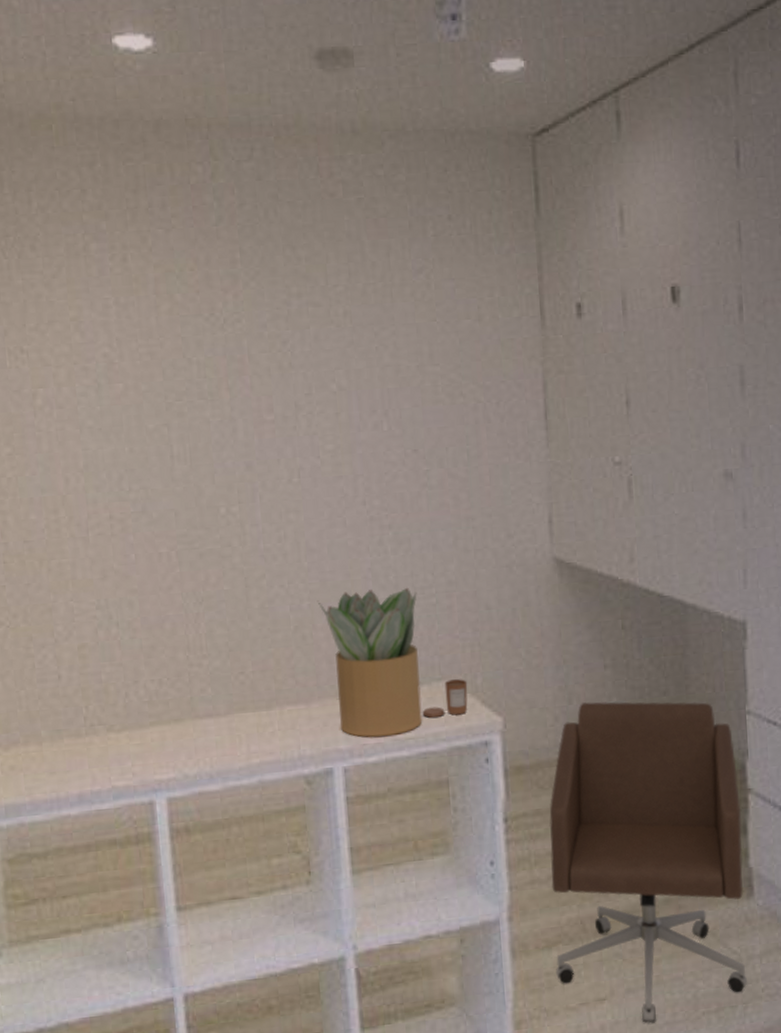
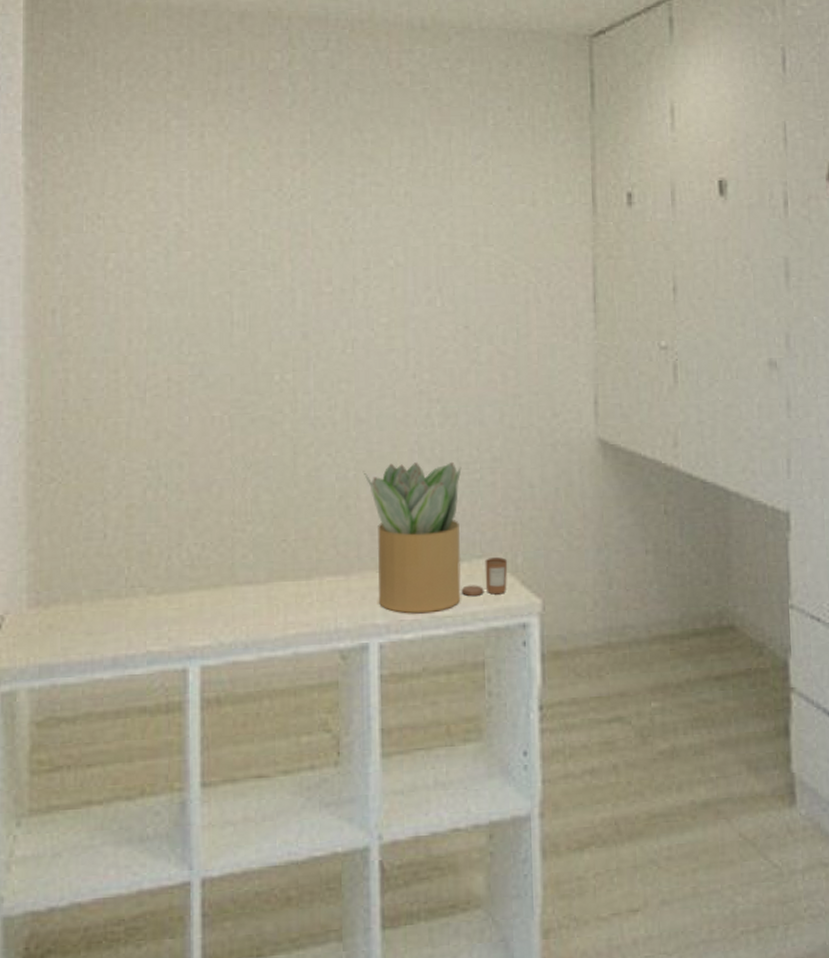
office chair: present [549,702,748,1023] -> none [585,588,790,941]

